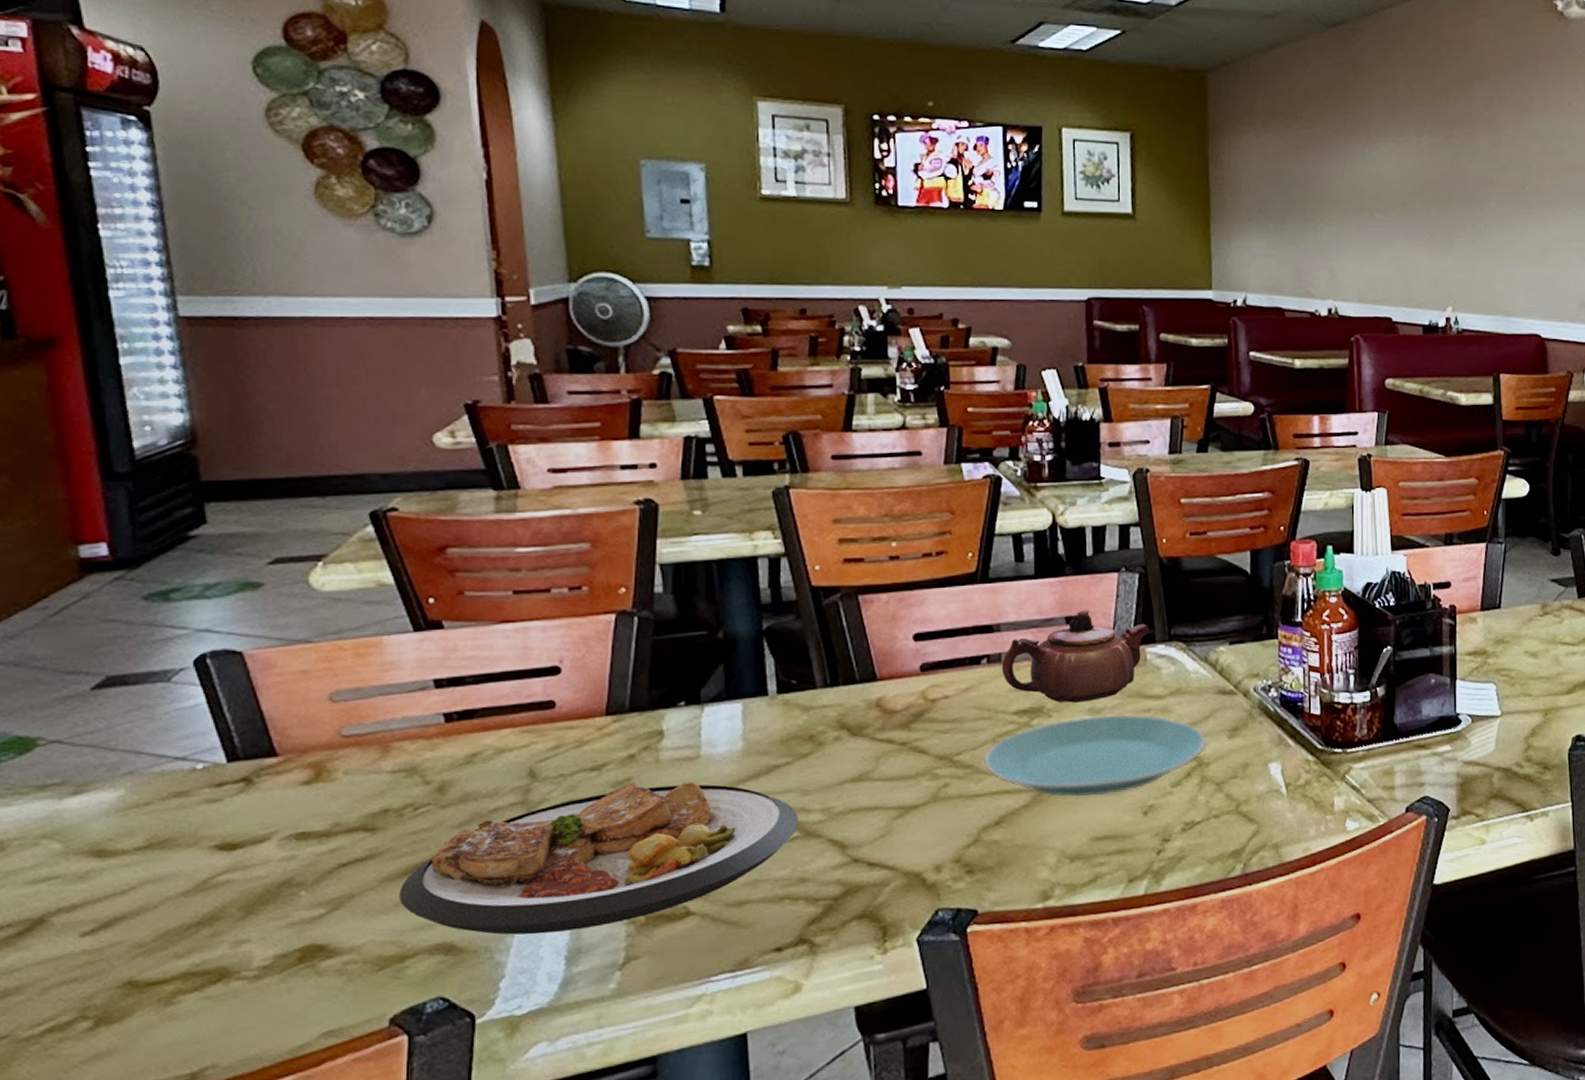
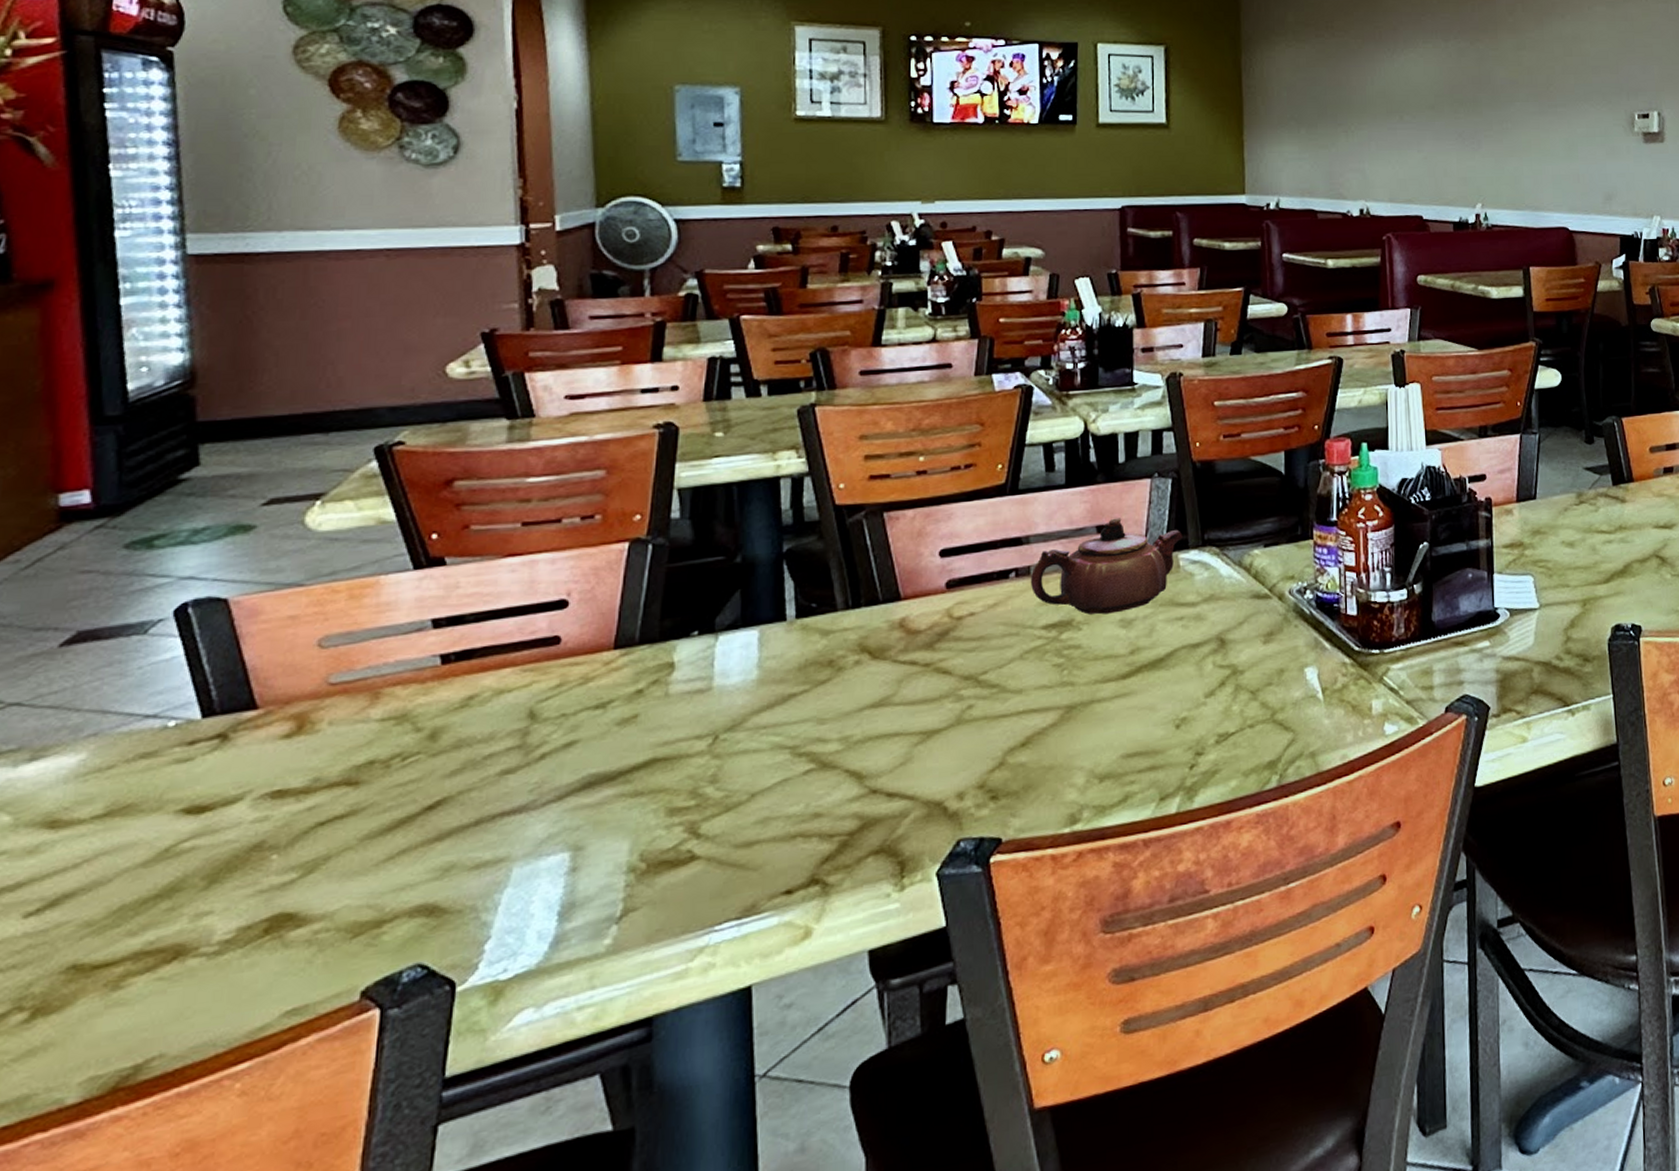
plate: present [399,781,798,935] -> none [380,715,814,892]
plate: present [984,714,1207,797] -> none [1011,623,1241,713]

